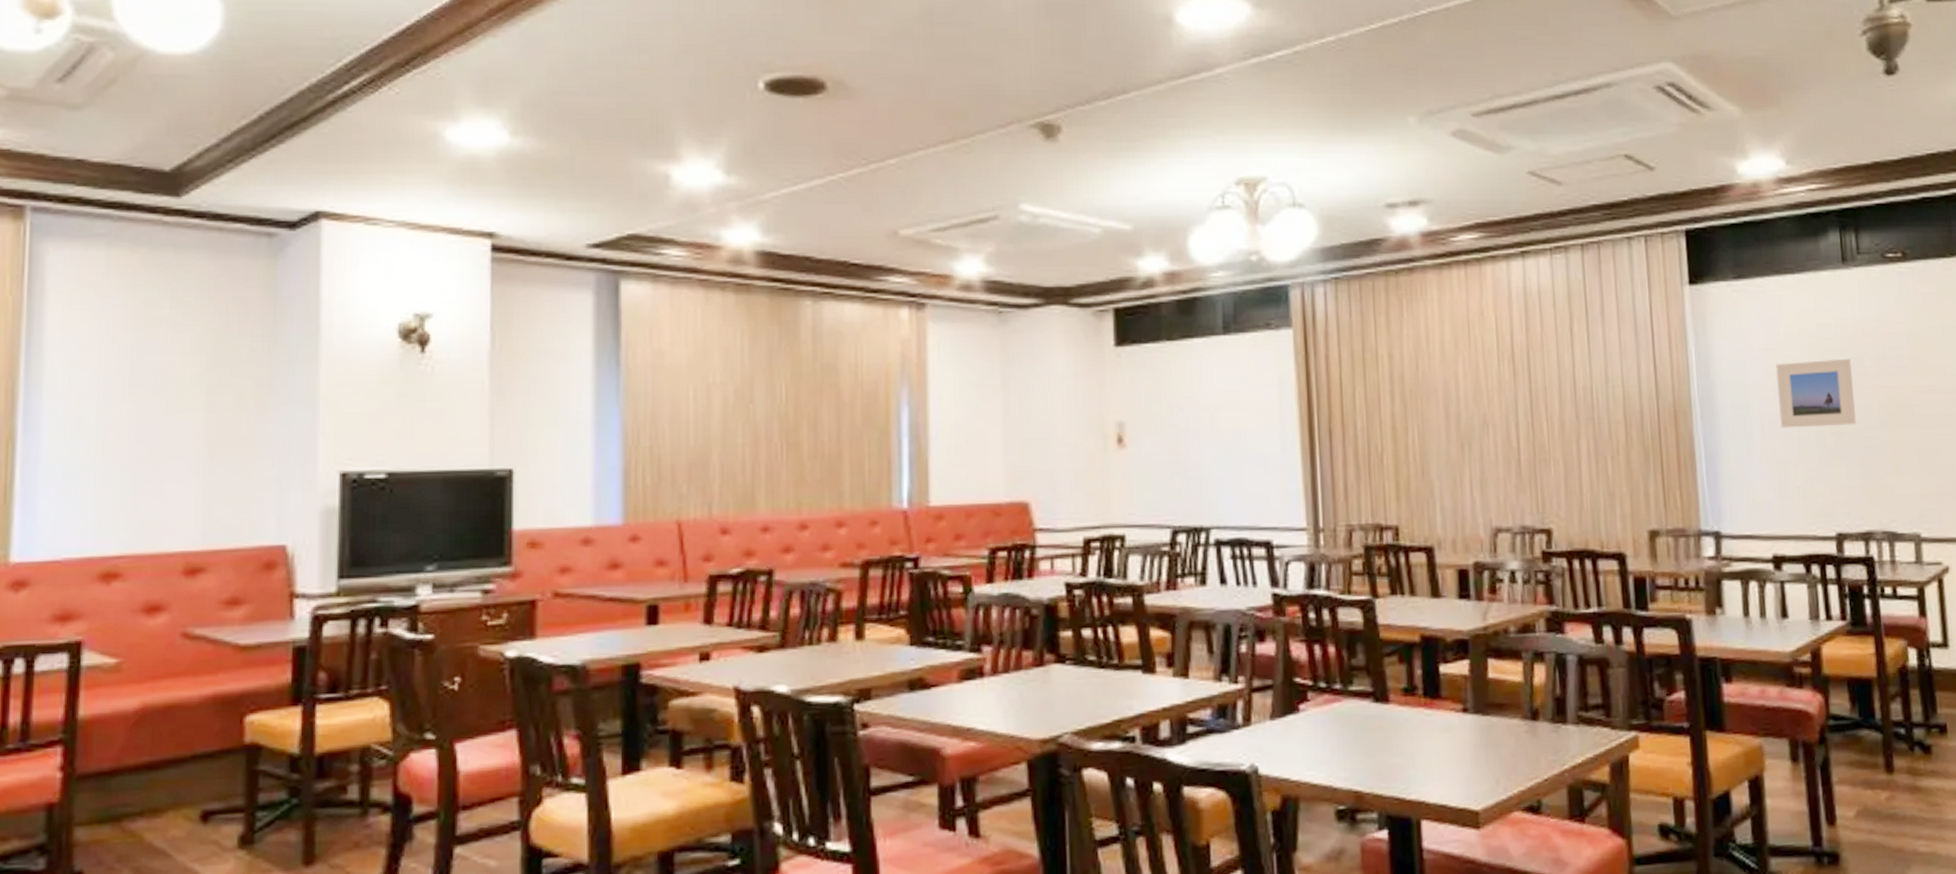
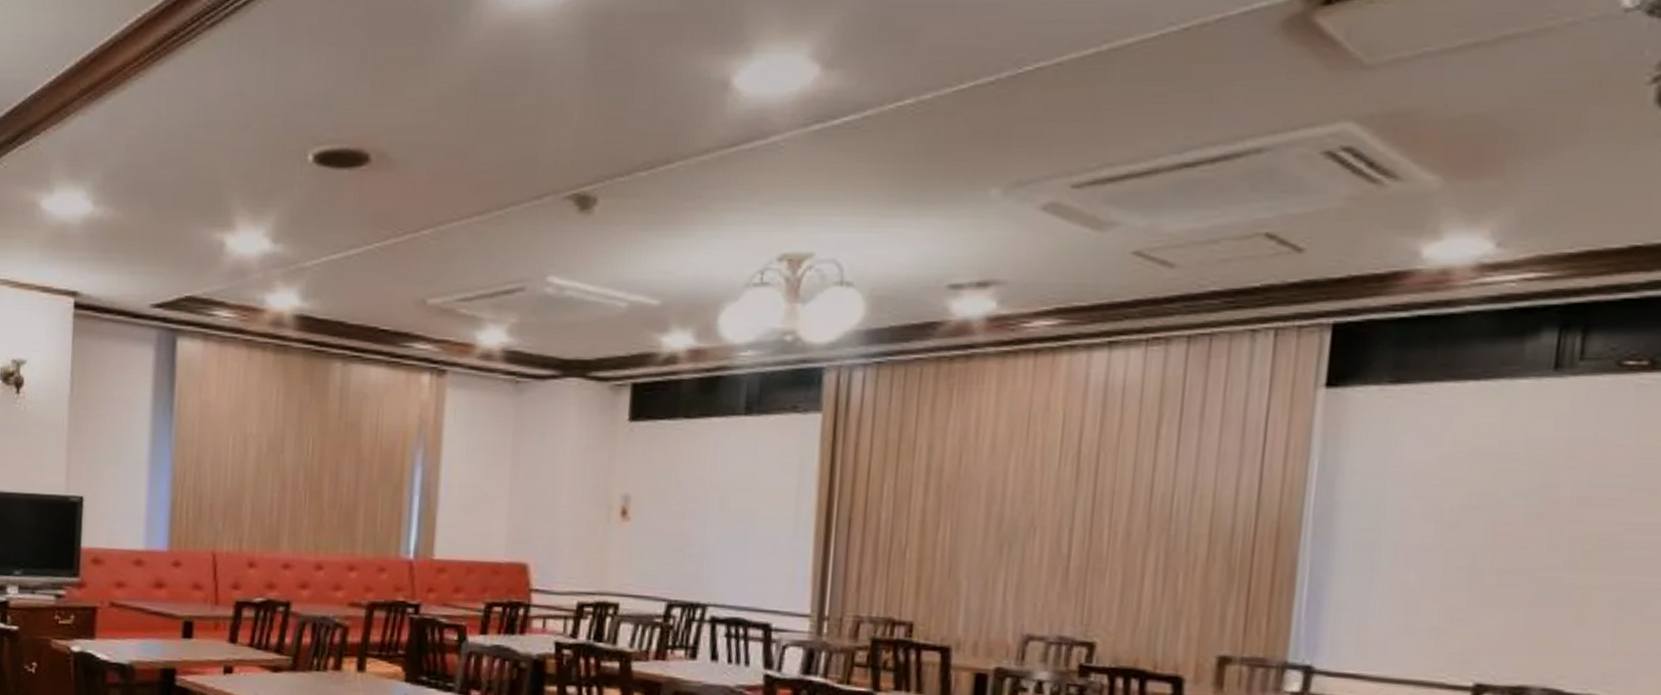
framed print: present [1776,358,1856,428] -> none [1421,484,1541,563]

